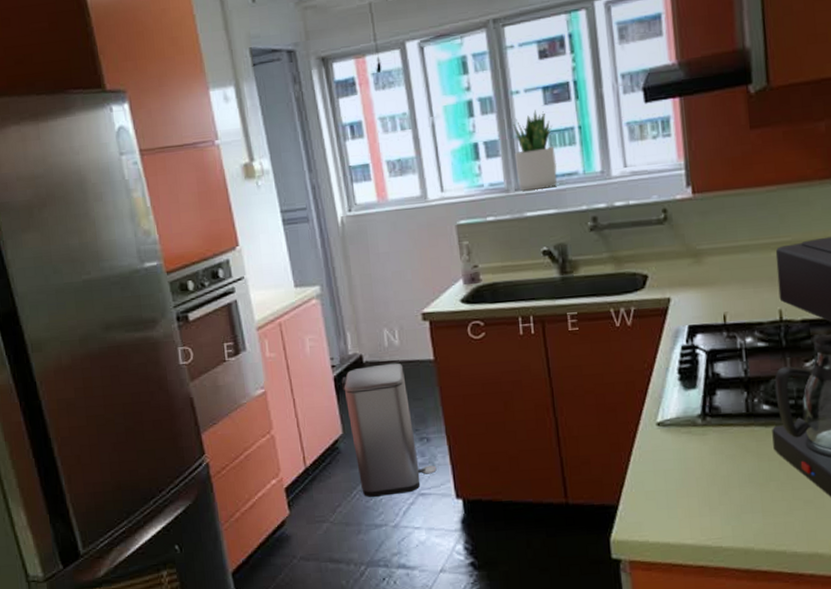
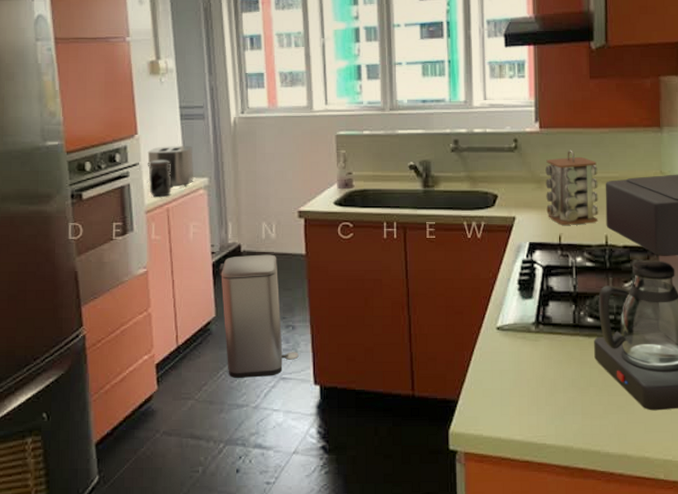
toaster: none [251,253,304,300] -> present [147,146,193,188]
jar: none [253,270,282,312] -> present [147,159,172,198]
planter: present [513,109,557,191] -> none [392,42,427,111]
spice rack: none [702,215,770,303] -> present [545,150,599,225]

